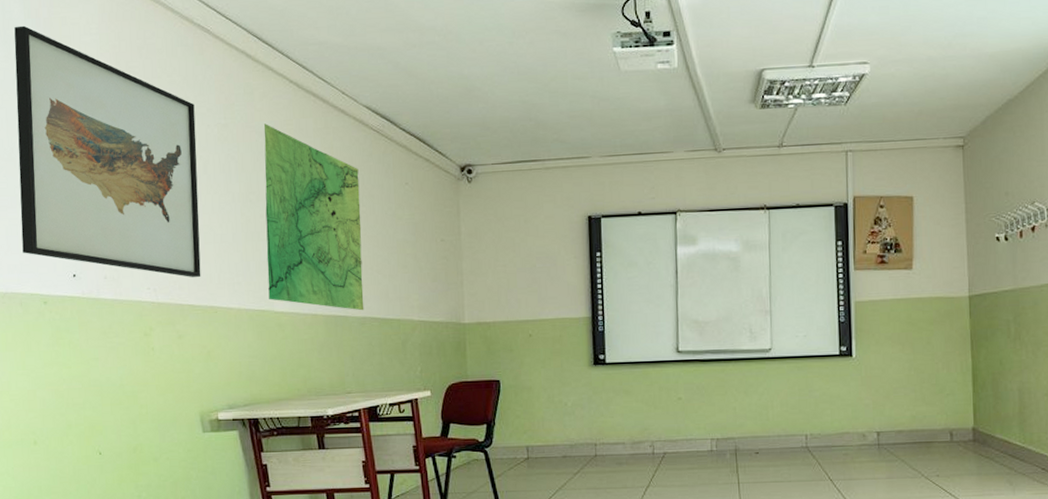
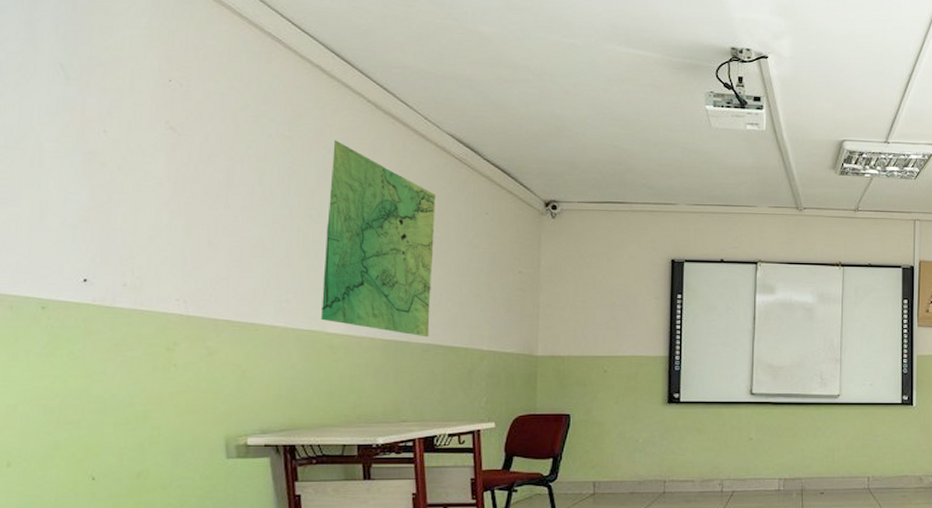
wall art: present [14,25,201,277] -> none [21,8,255,291]

